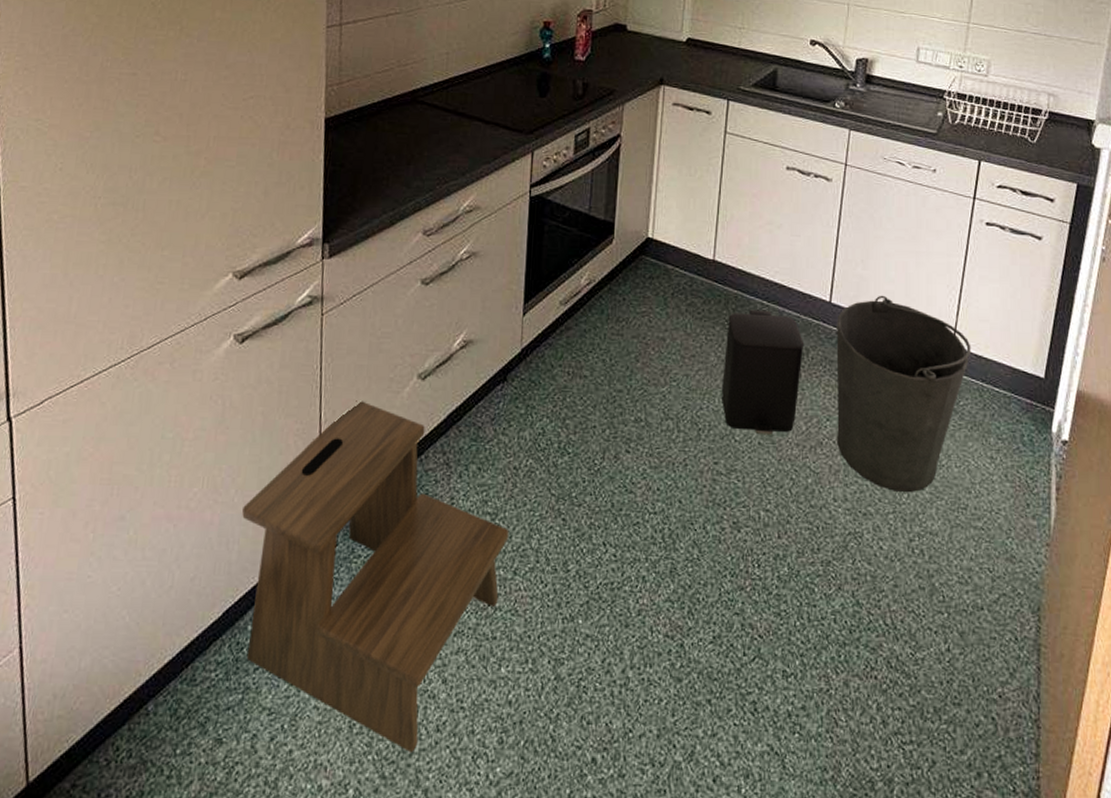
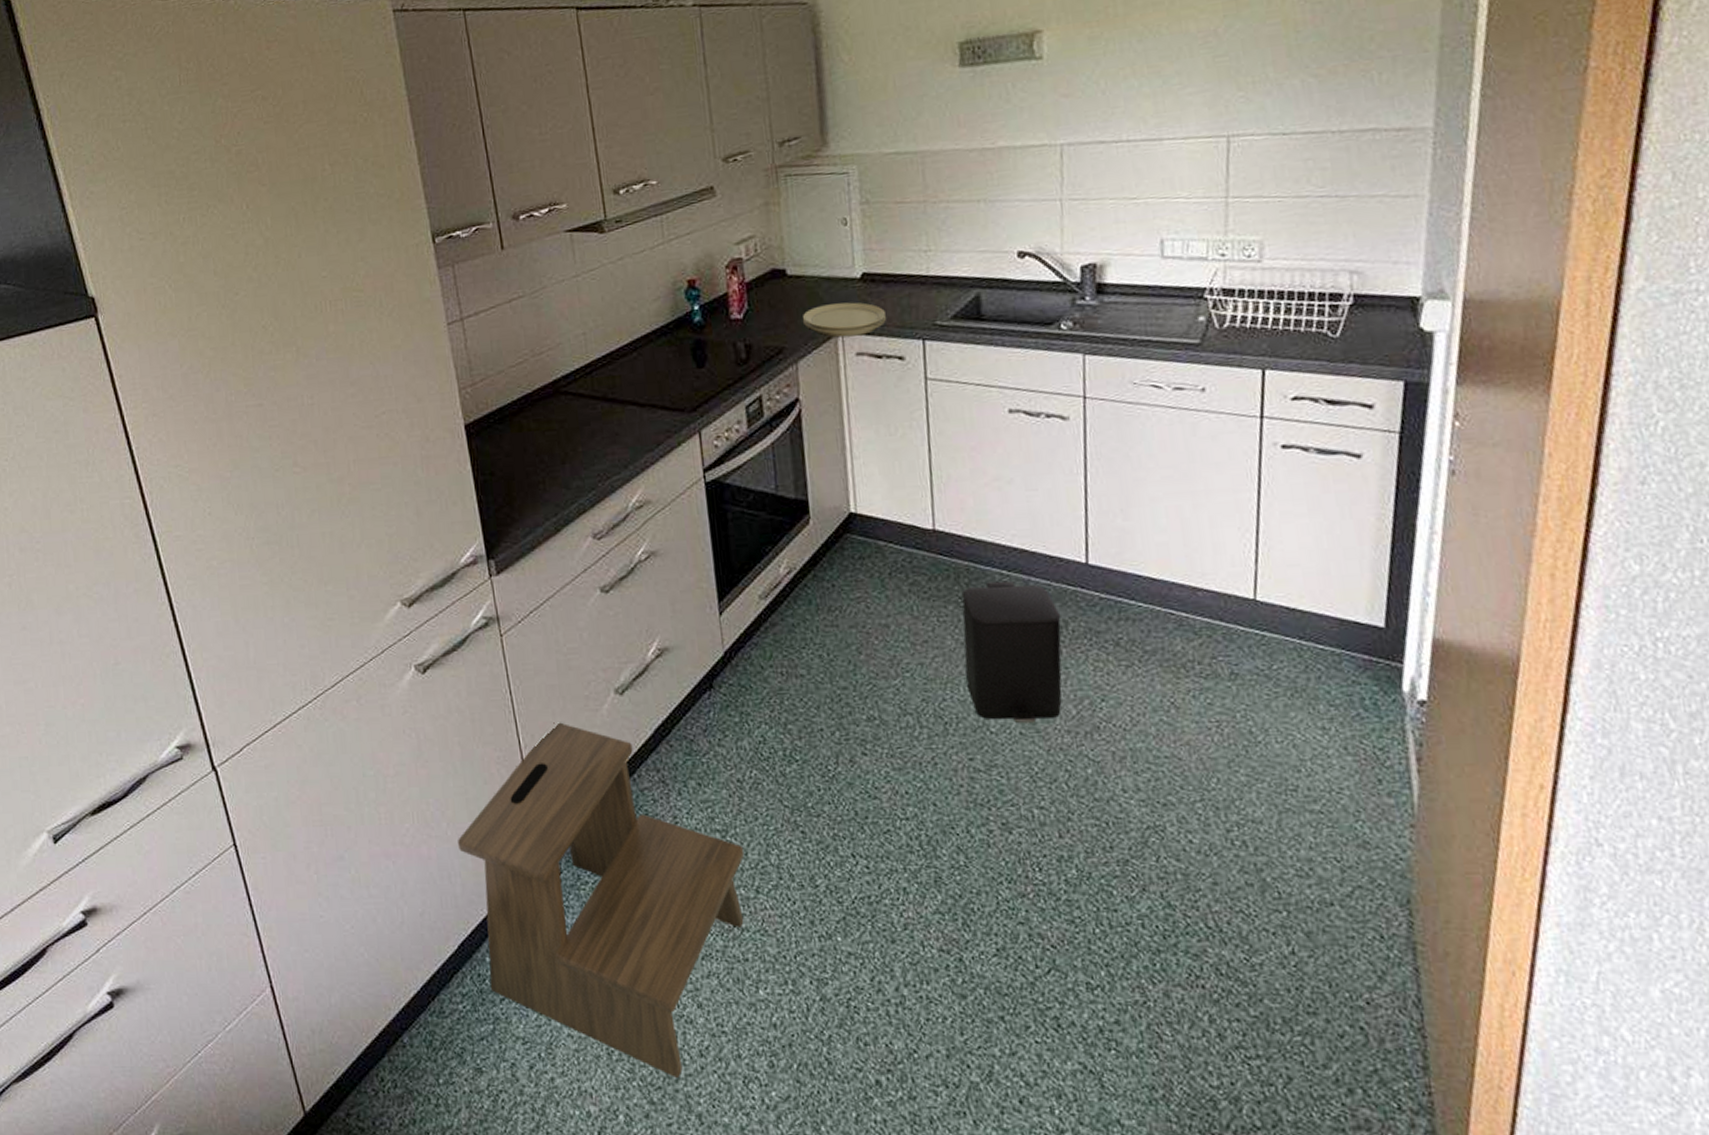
plate: none [633,59,702,89] -> present [802,302,887,338]
bucket: present [836,295,971,492] -> none [1098,548,1281,776]

